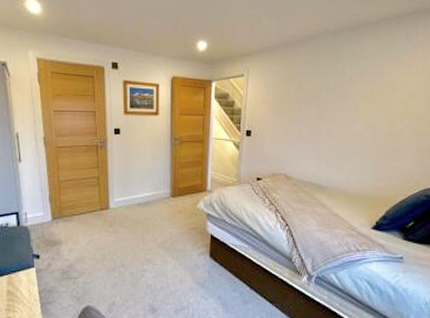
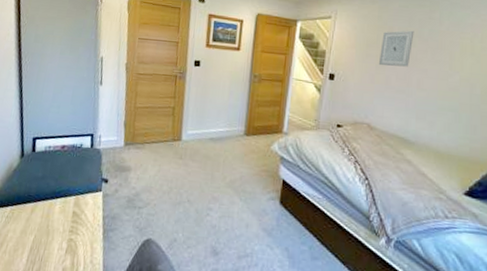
wall art: none [290,83,321,119] -> present [378,30,414,67]

